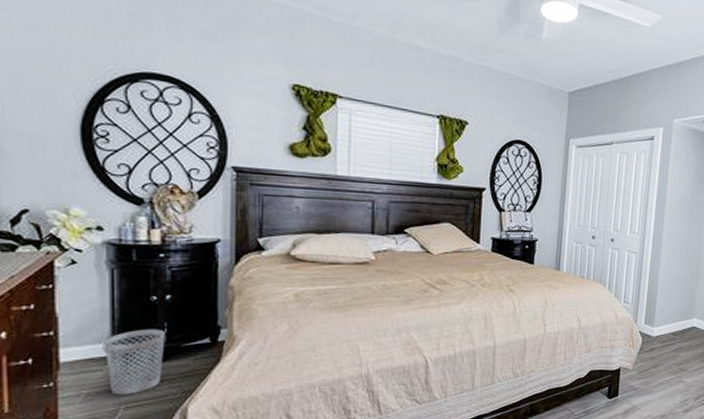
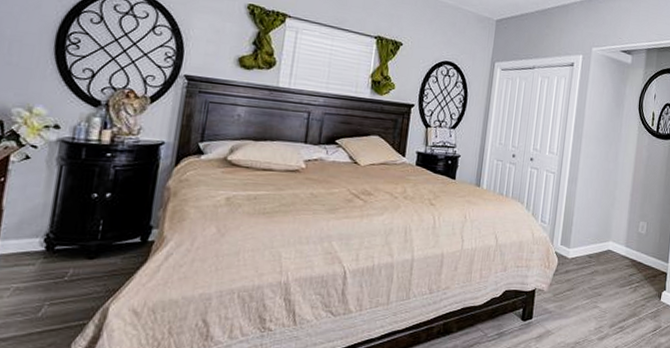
wastebasket: present [104,329,165,395] -> none [39,225,100,291]

